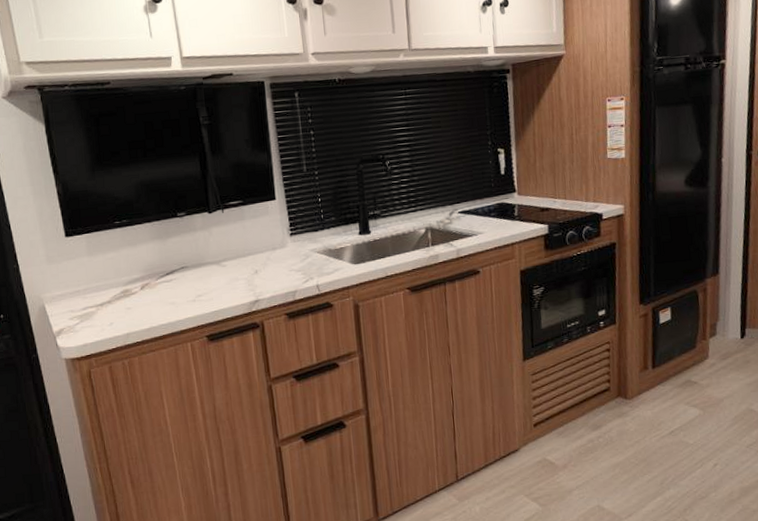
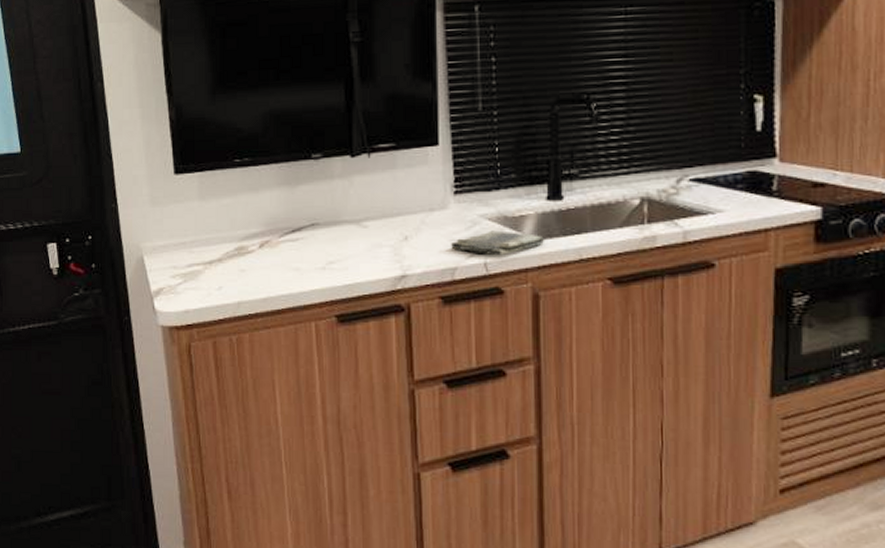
dish towel: none [291,260,360,280] -> present [451,230,545,256]

